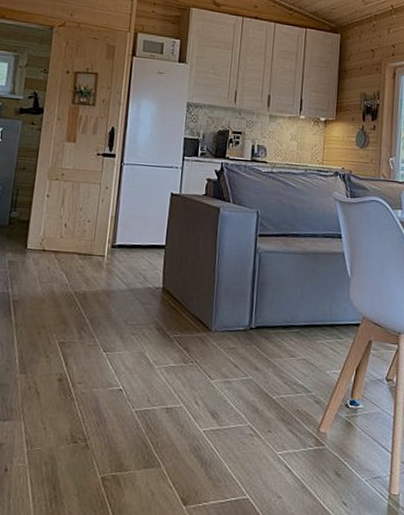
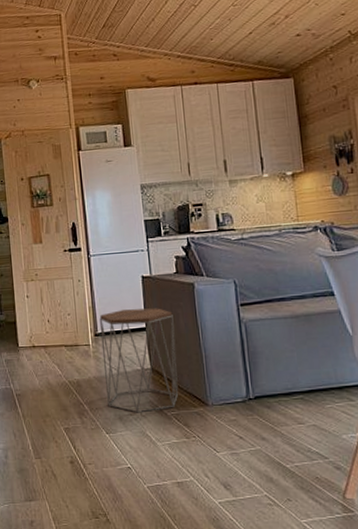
side table: none [111,224,195,333] -> present [99,308,179,413]

